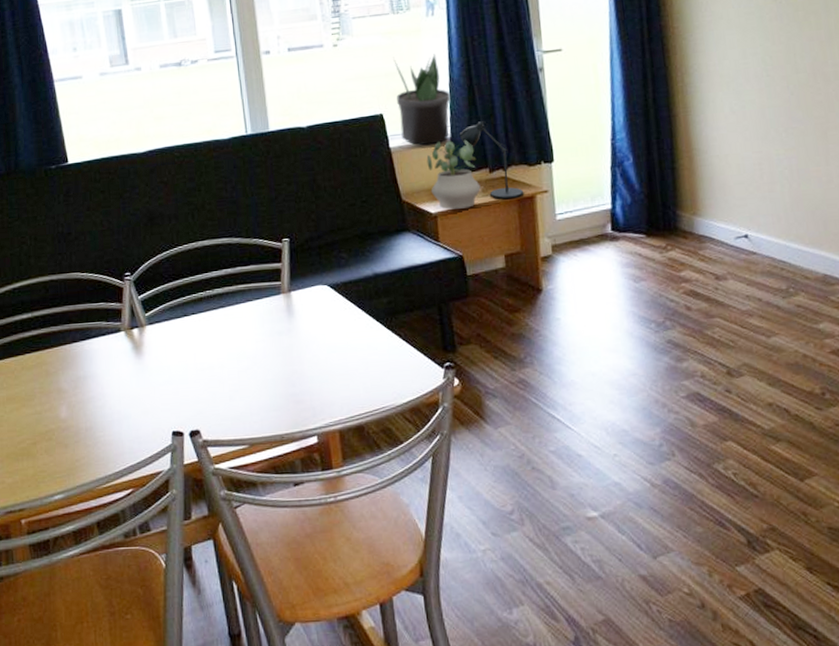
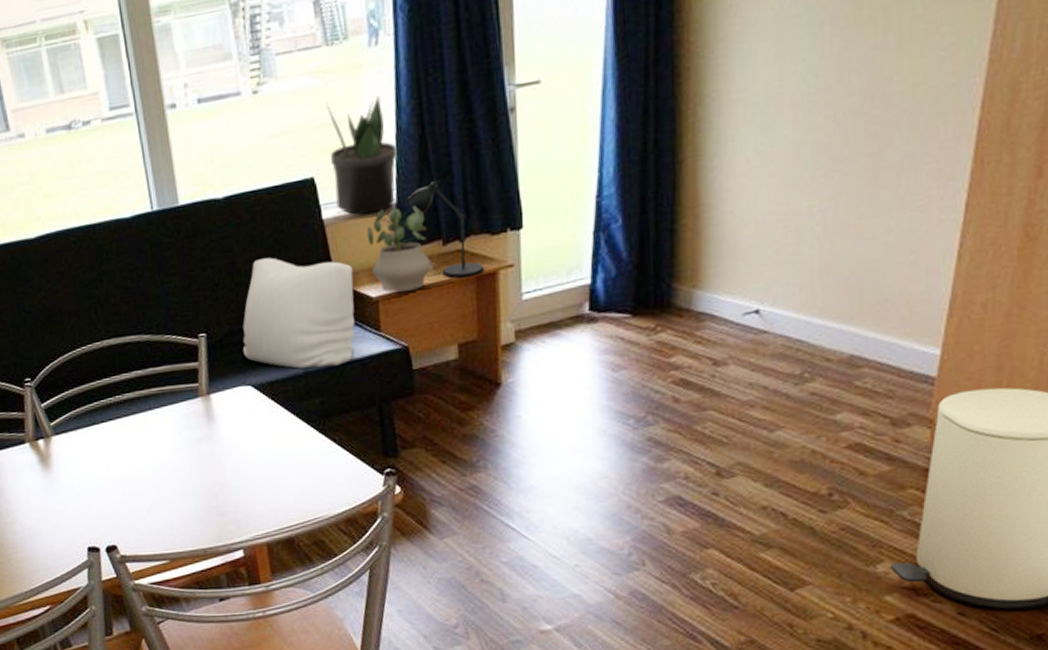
cushion: none [321,177,418,272] -> present [243,257,355,369]

